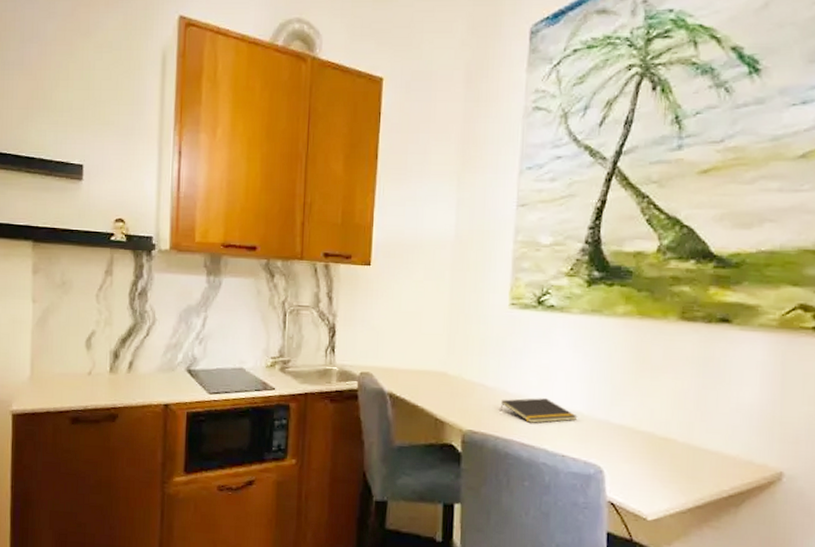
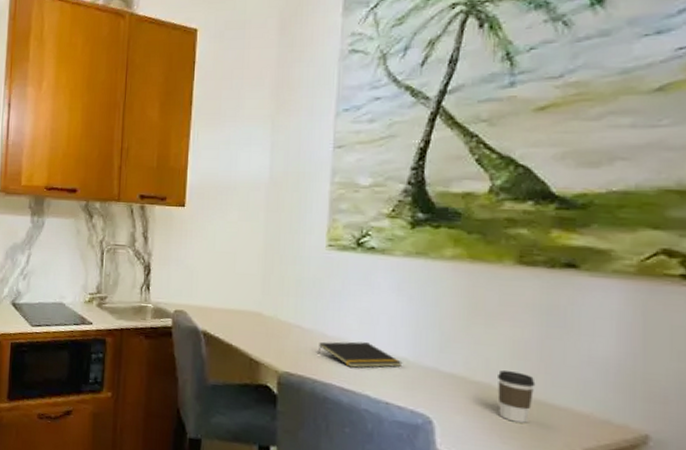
coffee cup: none [660,420,692,468] -> present [497,370,536,423]

